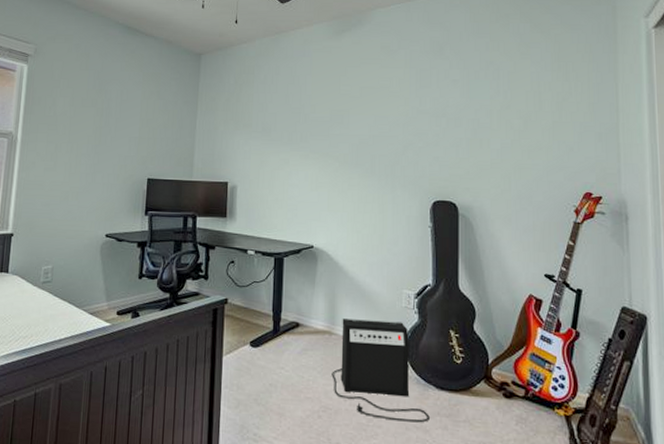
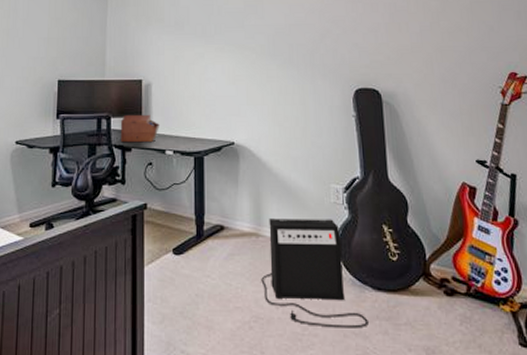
sewing box: none [205,214,243,242] -> present [120,114,159,143]

